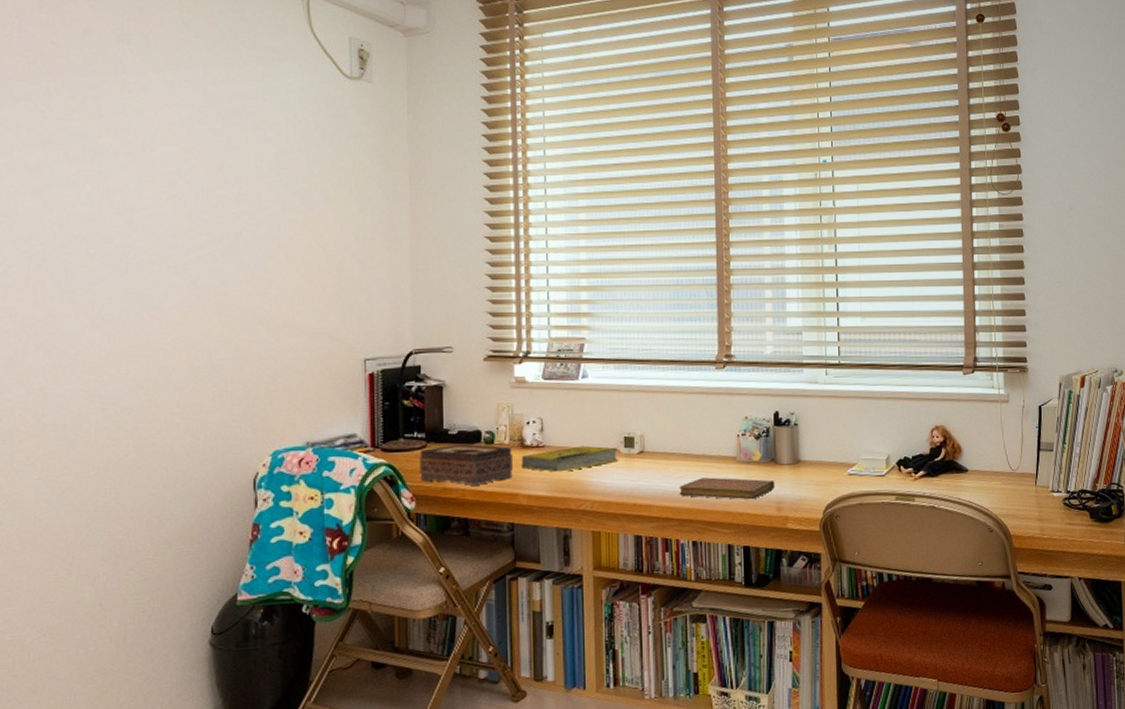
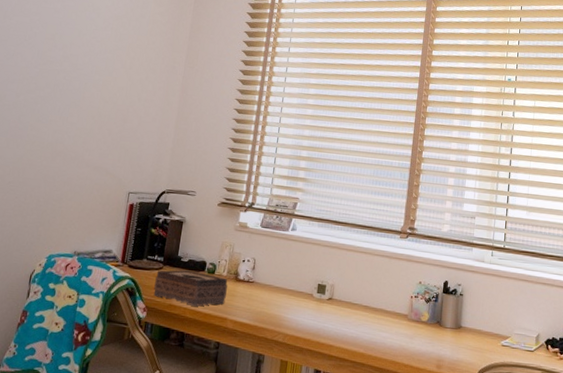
book: present [521,445,619,473] -> none [233,286,311,306]
notebook: present [679,477,775,500] -> none [356,328,438,355]

